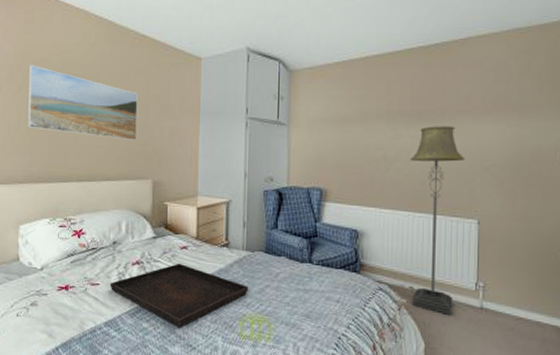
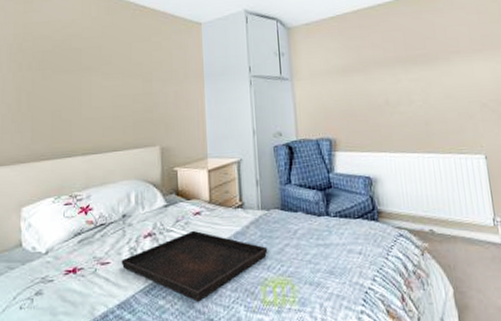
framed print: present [27,65,138,141] -> none [28,43,142,109]
floor lamp: present [411,126,466,315] -> none [412,67,475,254]

